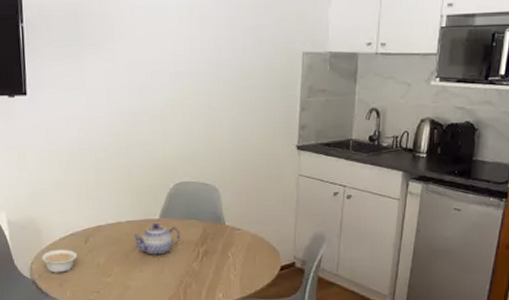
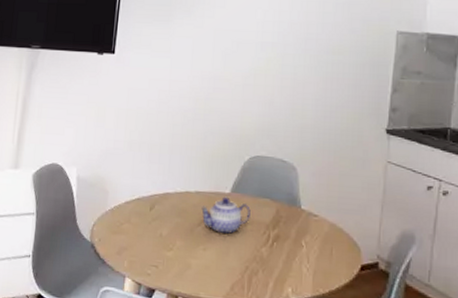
legume: present [41,249,78,273] -> none [103,213,141,240]

